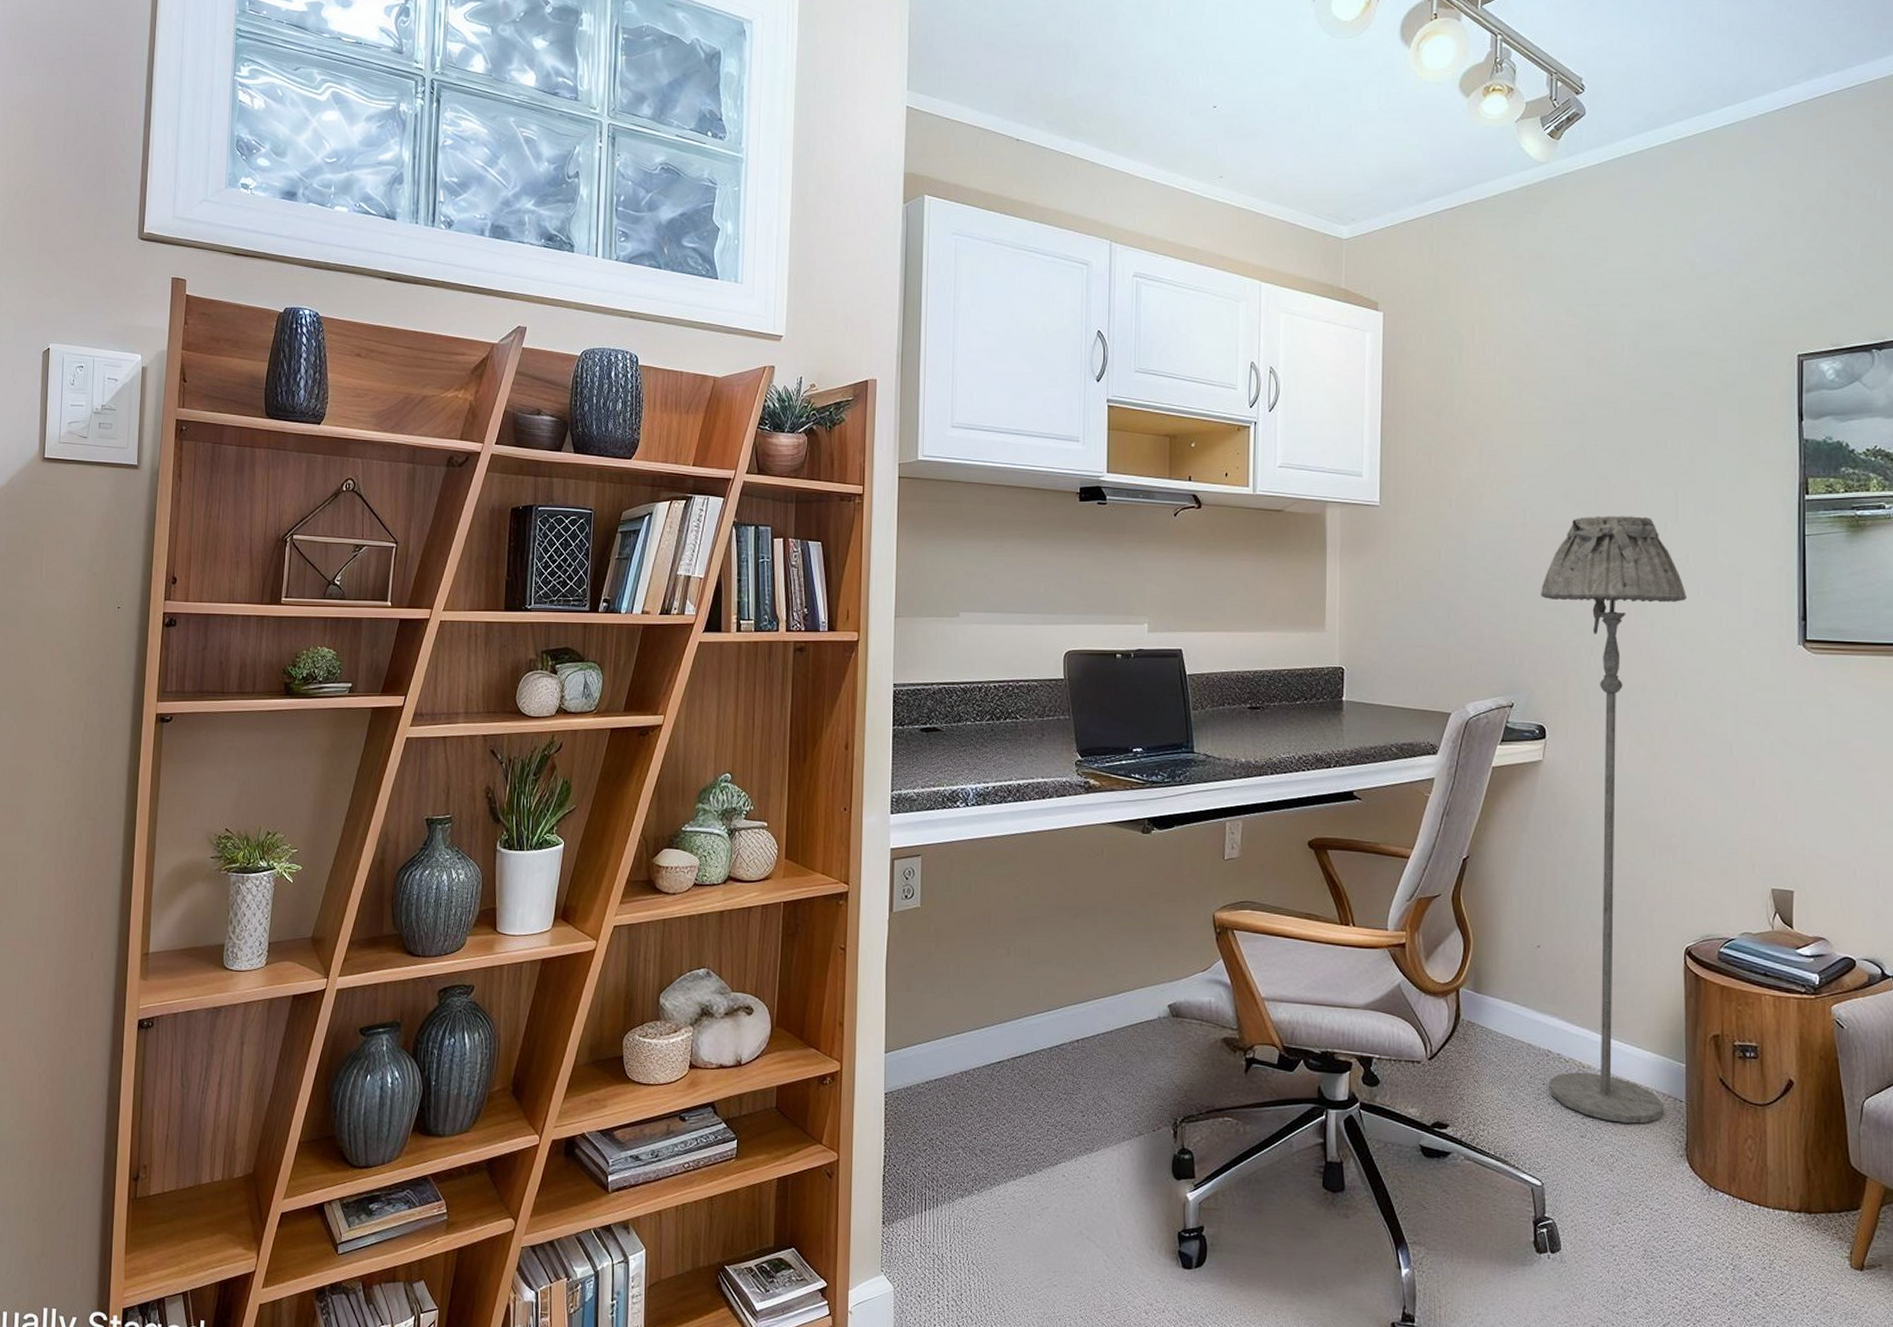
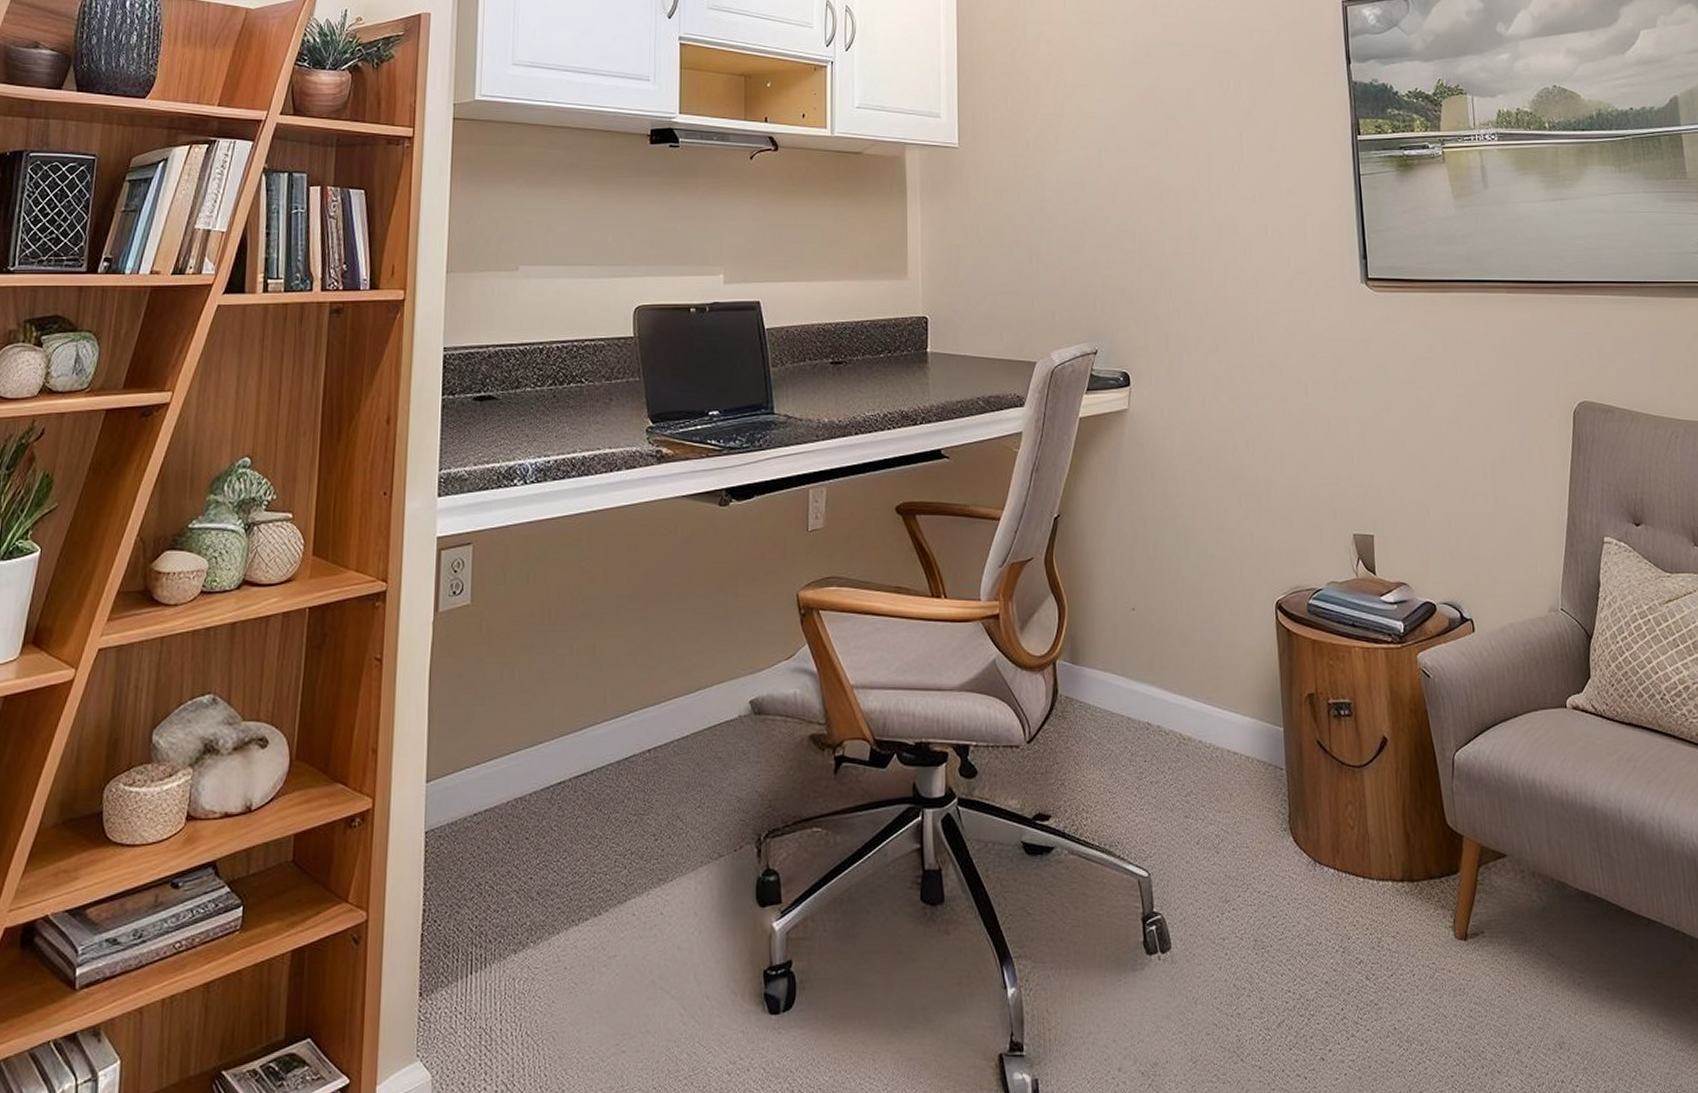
floor lamp: present [1541,516,1688,1124] -> none [1119,157,1266,798]

